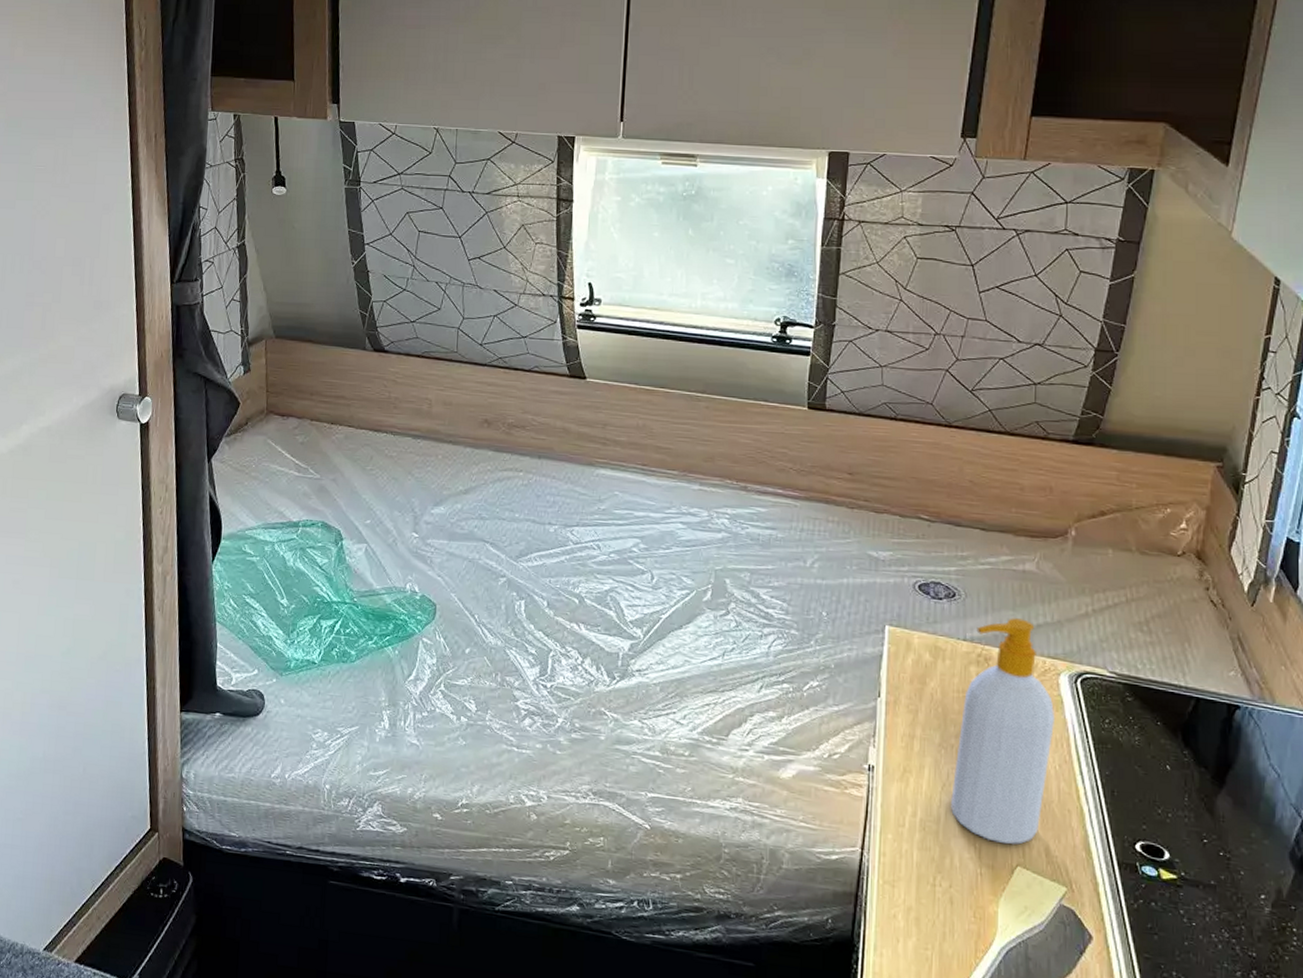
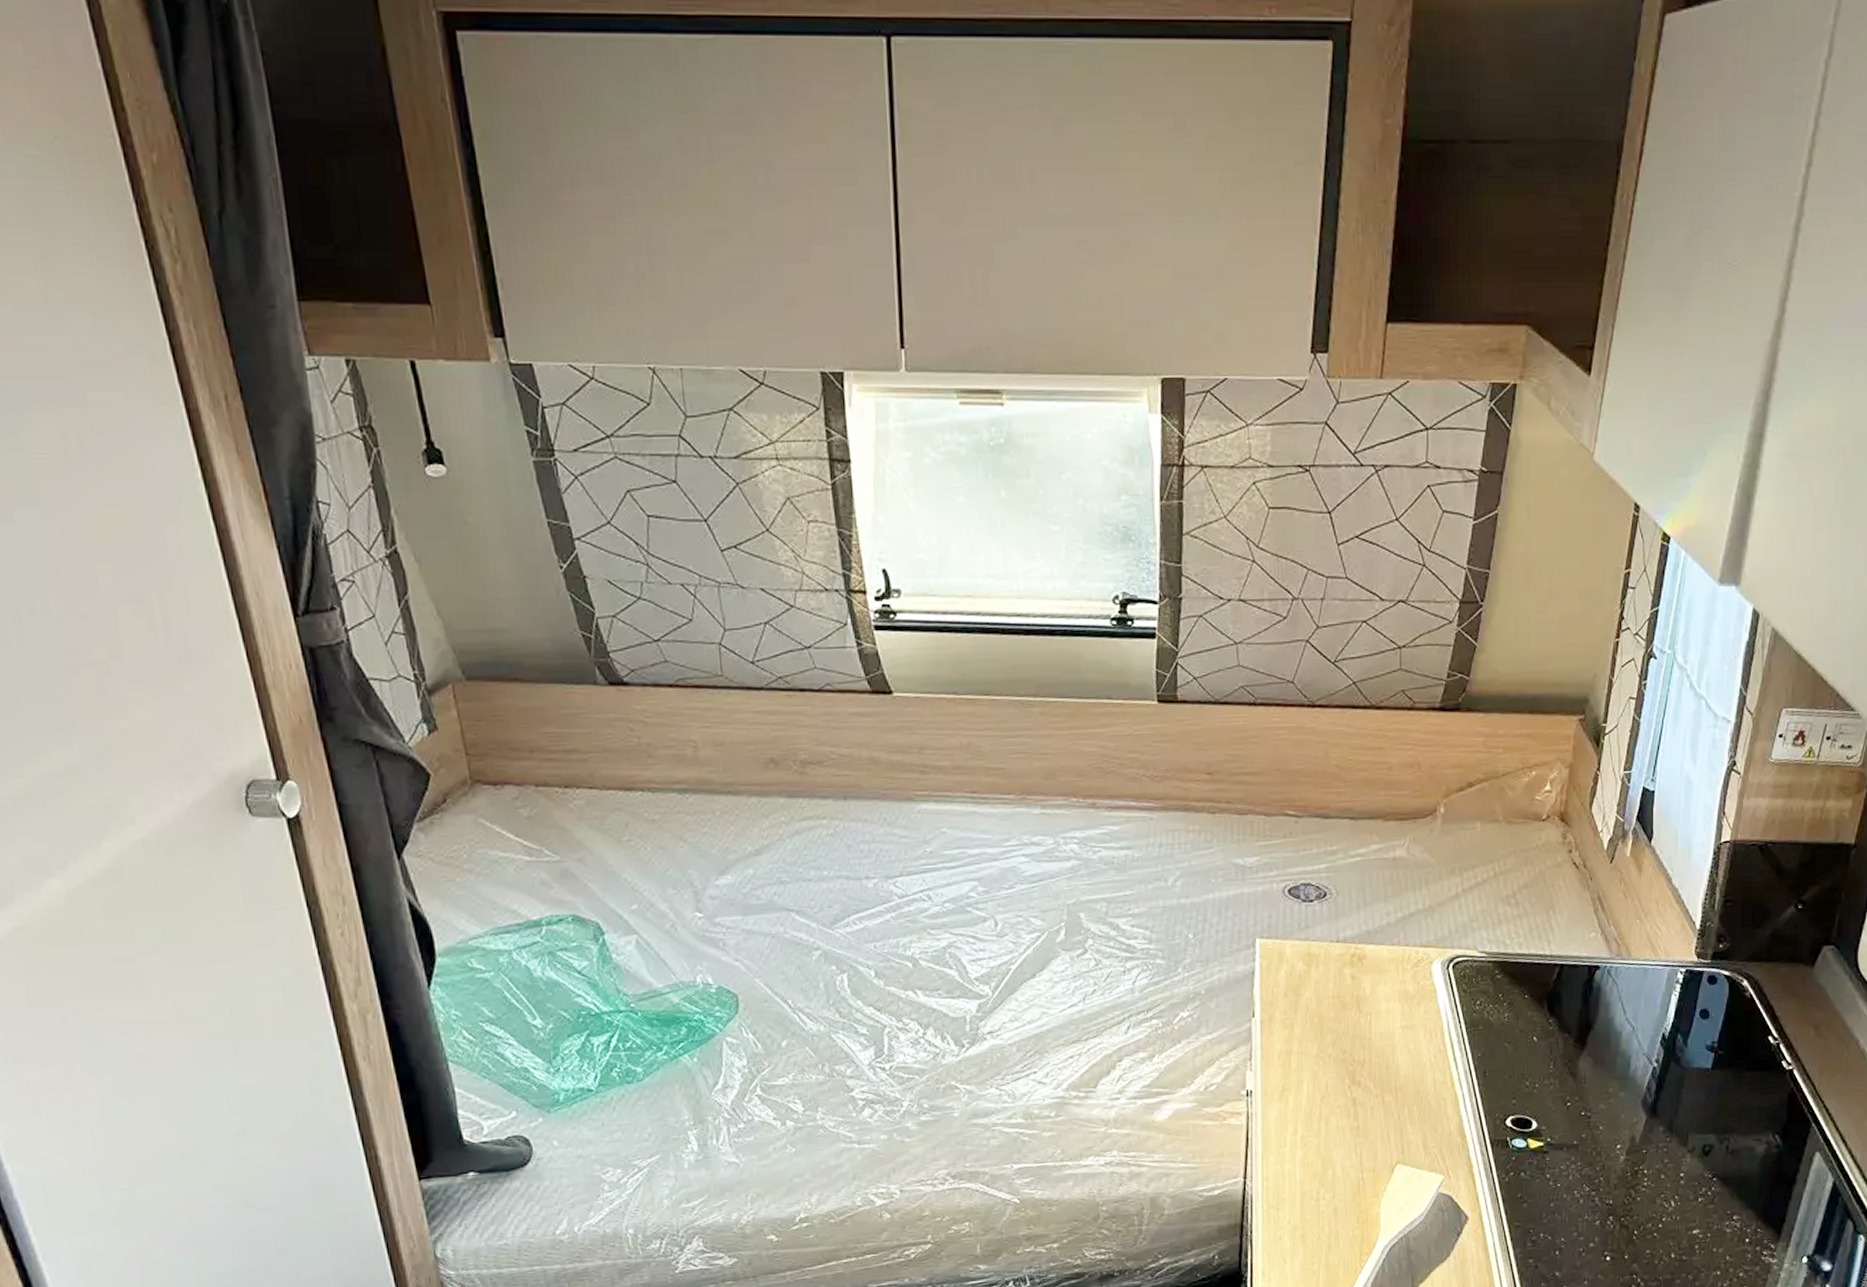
soap bottle: present [951,618,1056,845] -> none [1331,910,1429,1145]

